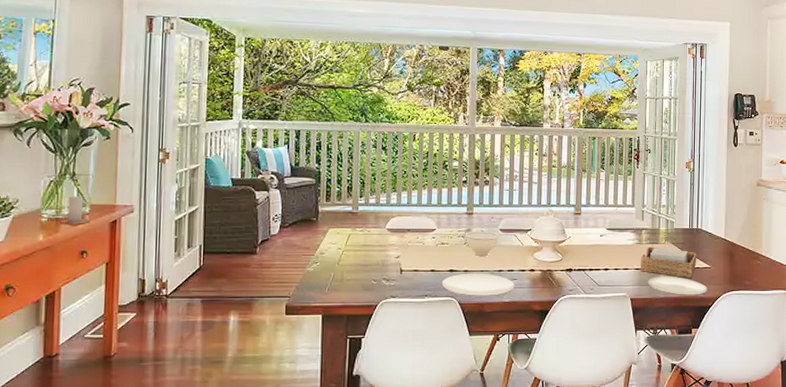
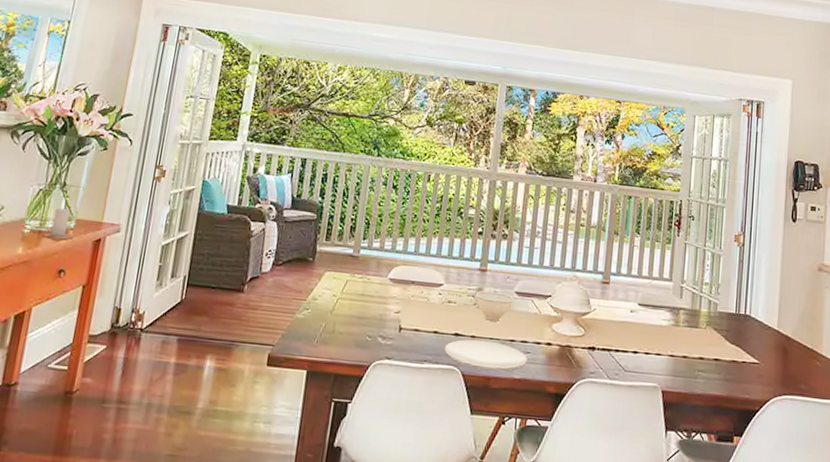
napkin holder: present [640,246,697,279] -> none [675,330,744,375]
plate: present [647,277,707,296] -> none [683,367,754,396]

